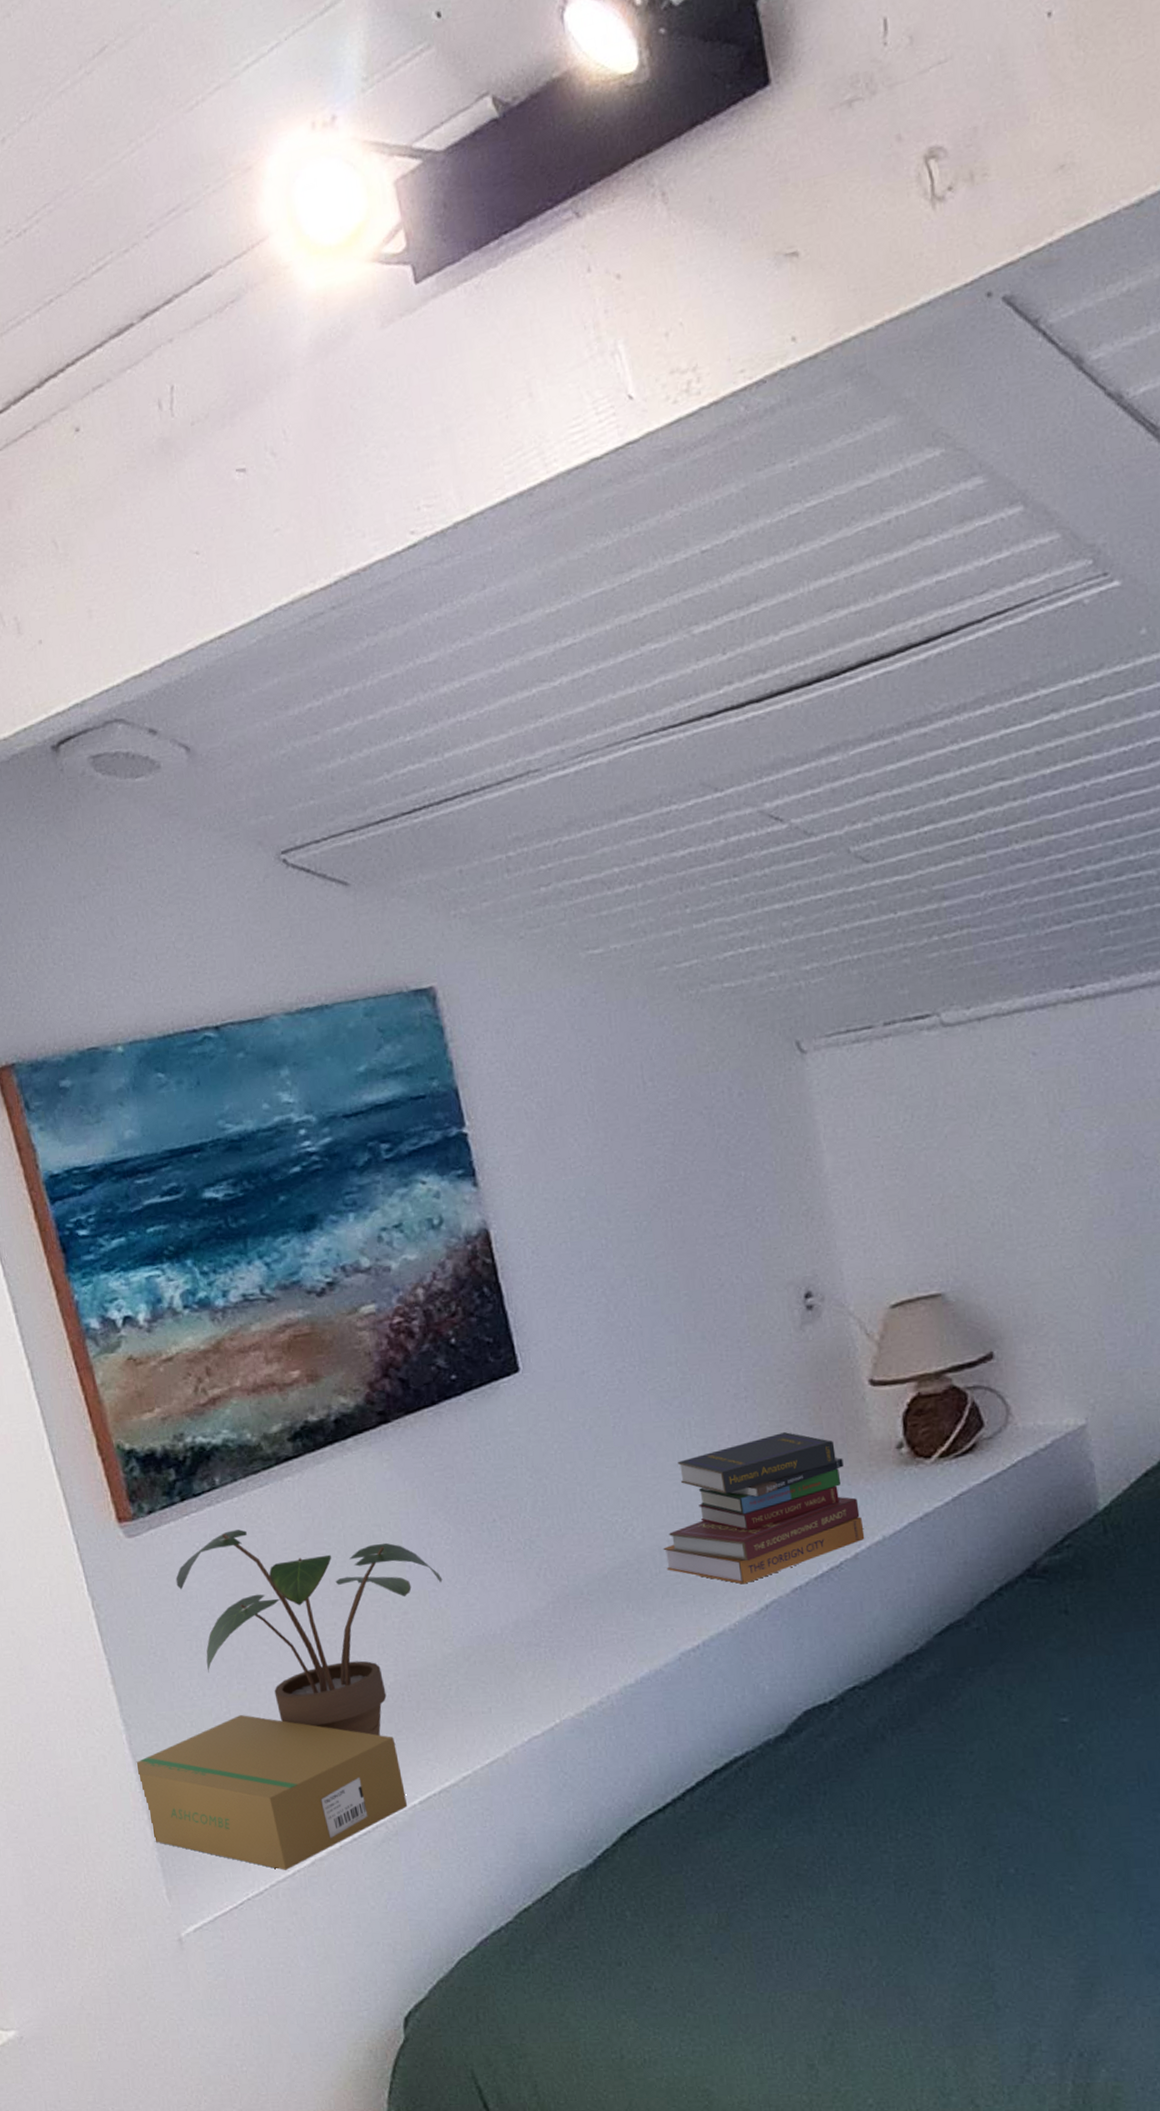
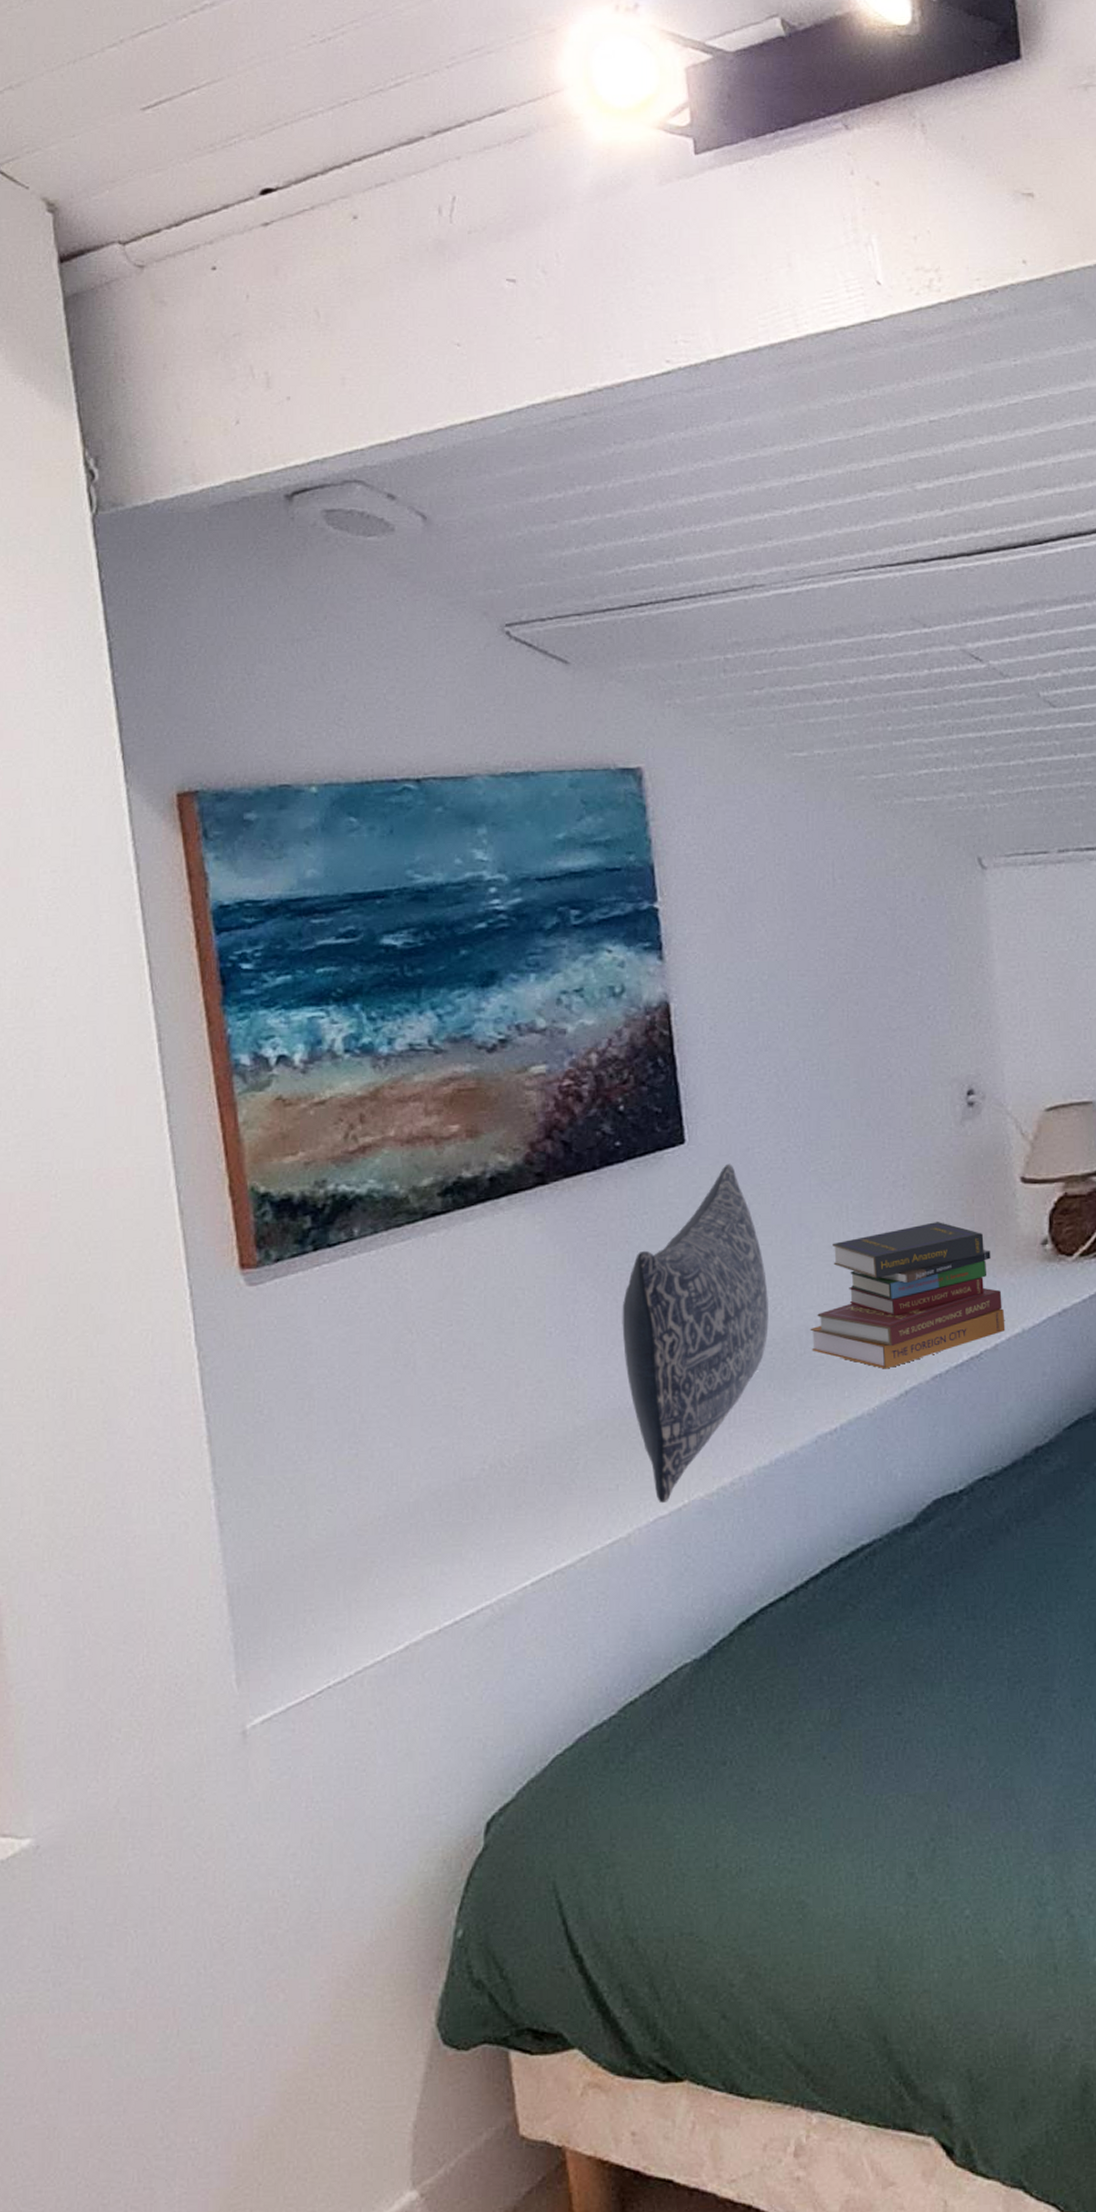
box: present [136,1714,408,1871] -> none [222,1481,518,1657]
potted plant: present [175,1529,443,1736] -> none [296,1284,583,1510]
pillow: none [475,1388,622,1724] -> present [622,1163,769,1504]

